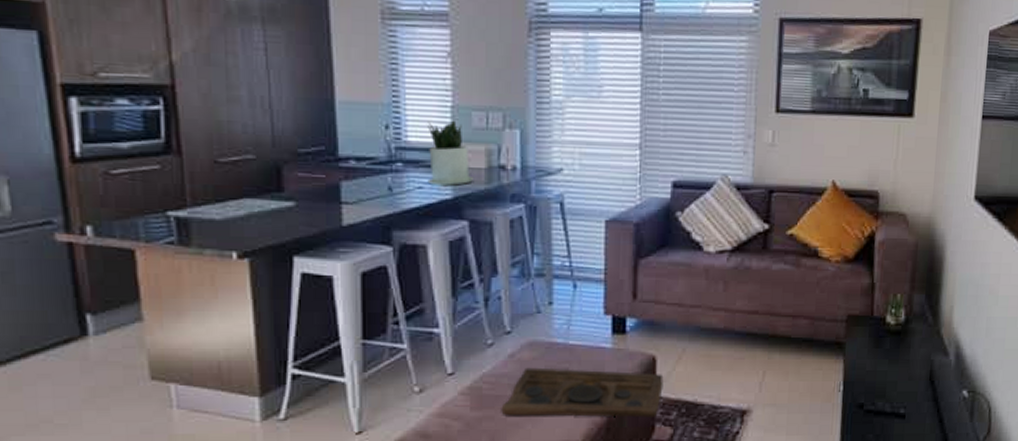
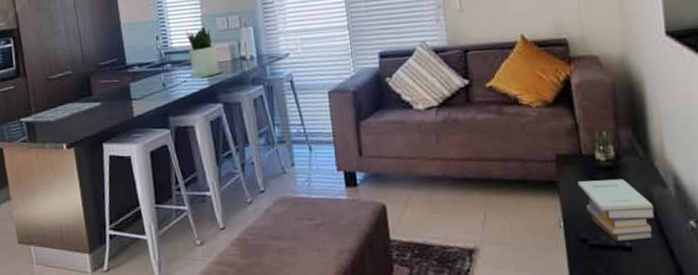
decorative tray: present [501,367,664,418] -> none [264,219,396,262]
books: none [863,344,934,409] -> present [577,179,656,242]

